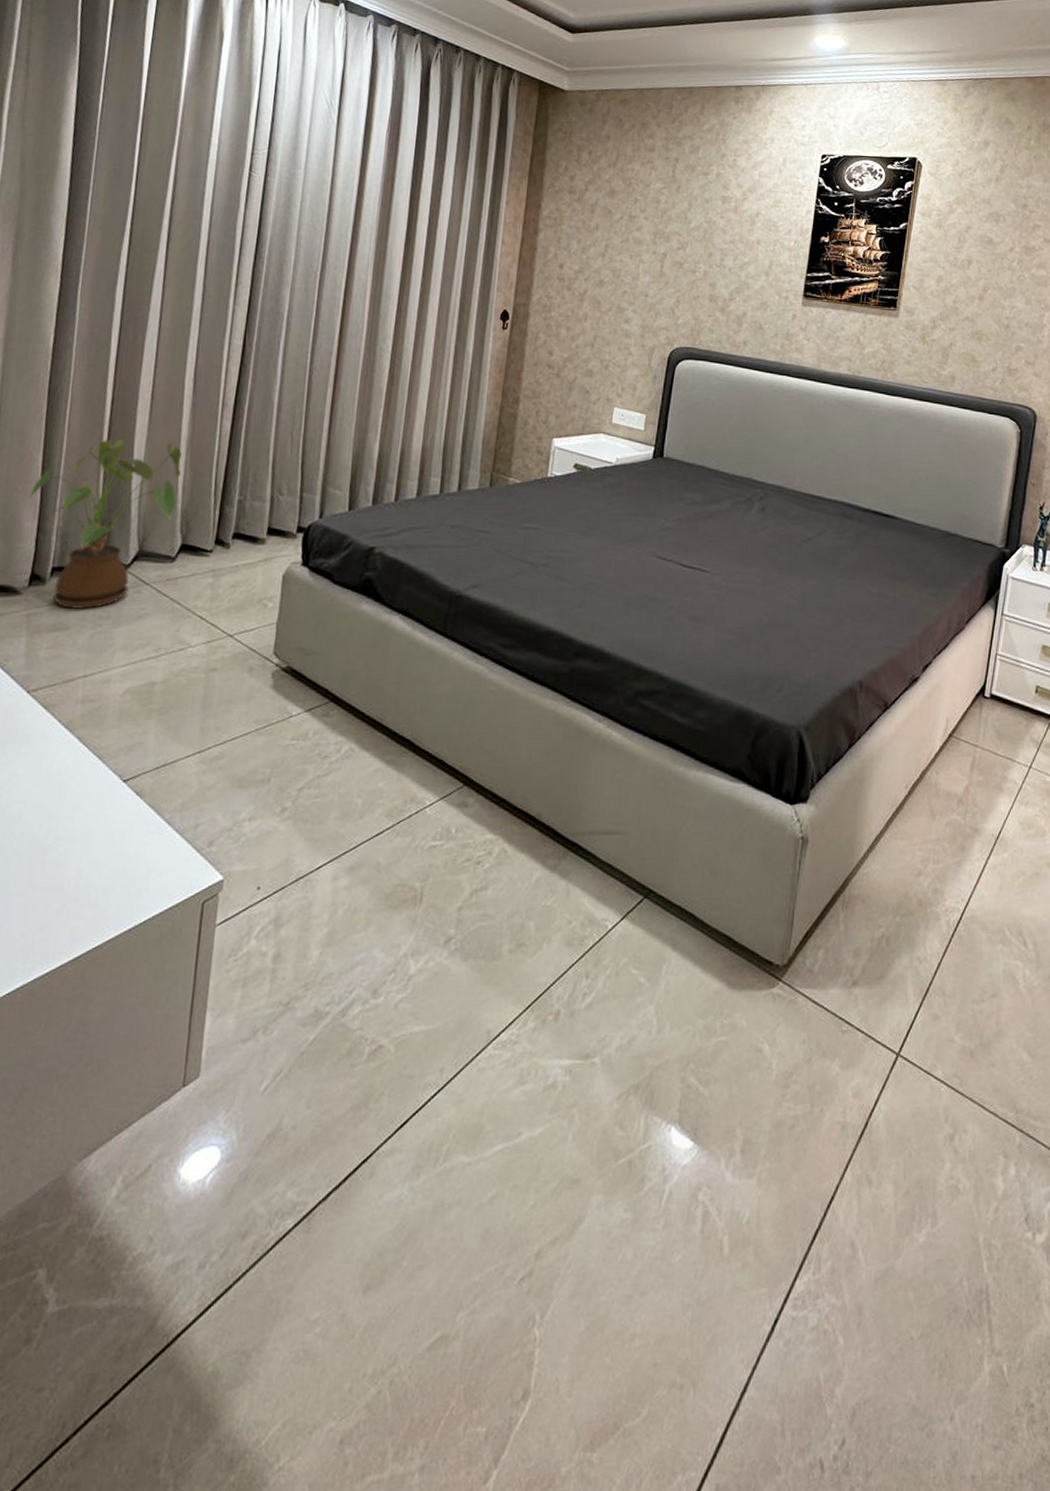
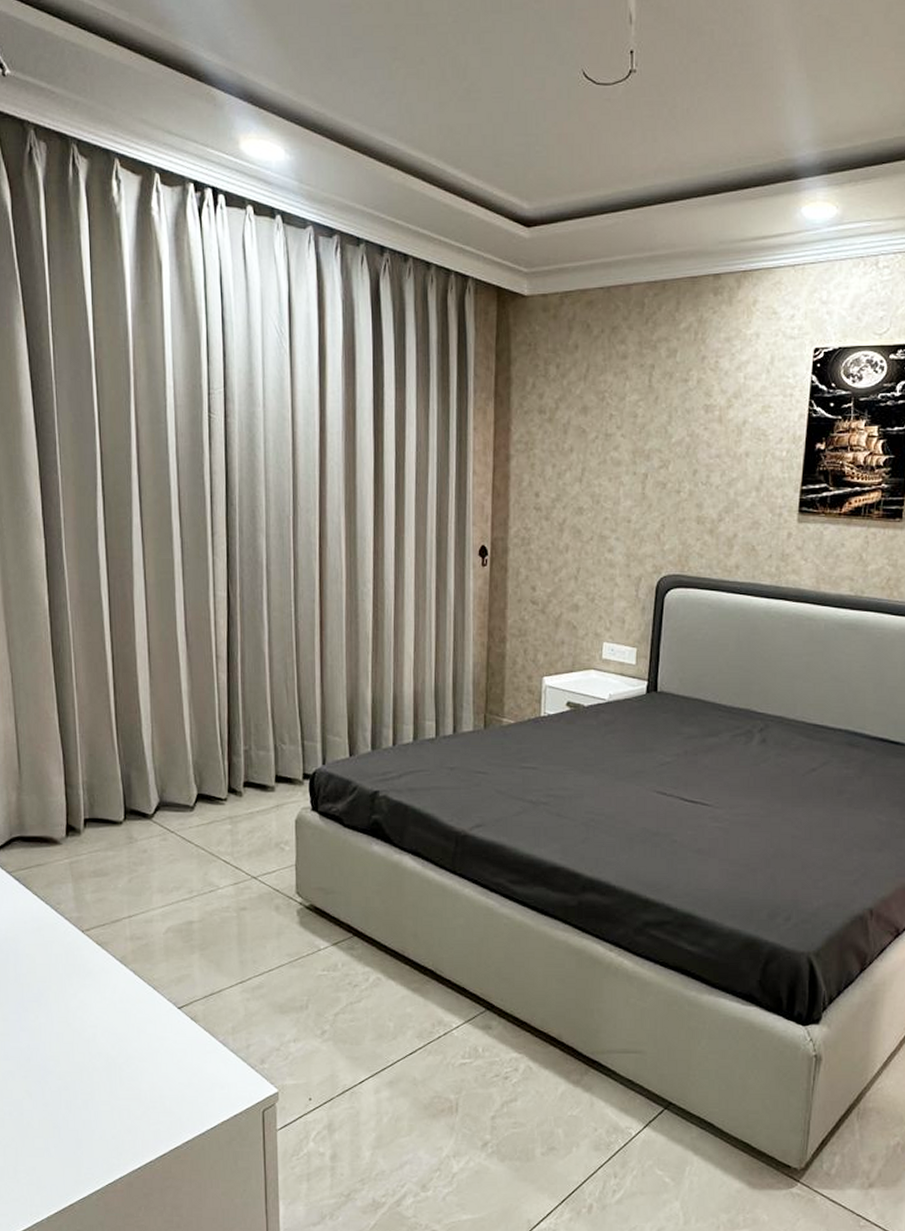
house plant: present [28,439,182,610] -> none [51,696,187,857]

